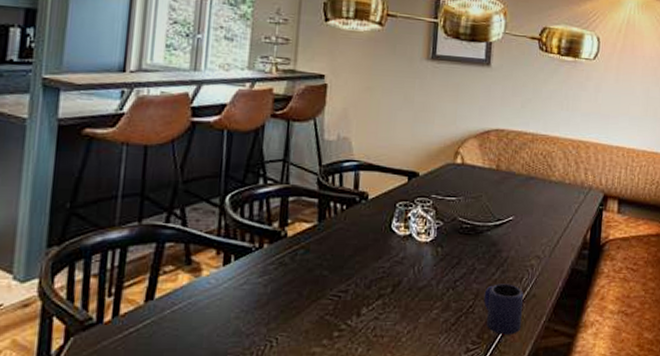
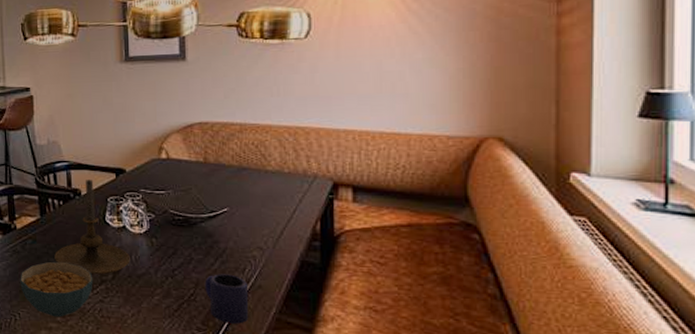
cereal bowl: none [283,274,370,340] -> present [20,261,93,317]
candle holder: none [329,182,413,289] -> present [54,180,130,275]

